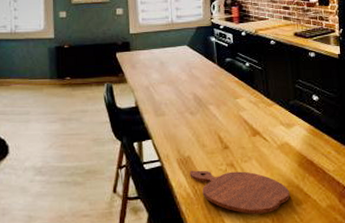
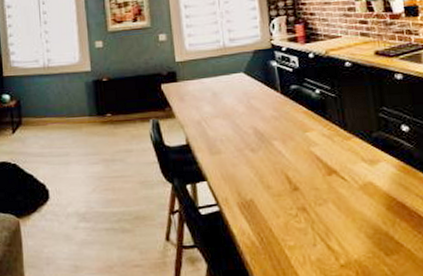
cutting board: present [190,170,290,214] -> none [253,215,378,266]

